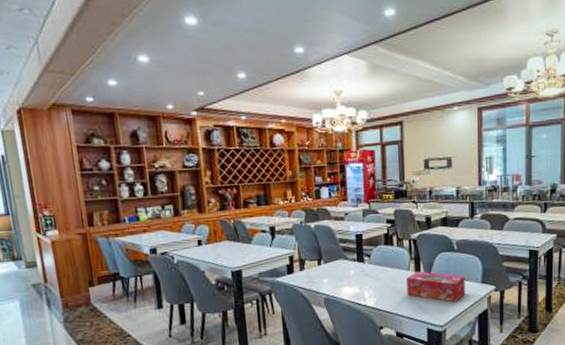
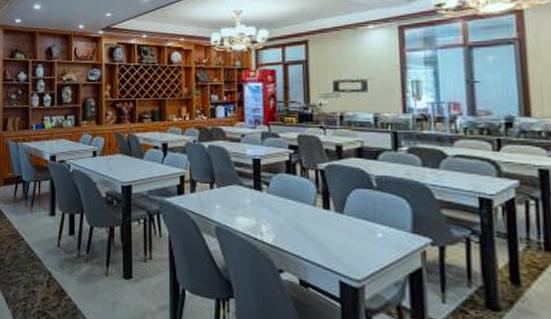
tissue box: present [406,271,466,302] -> none [312,208,390,253]

